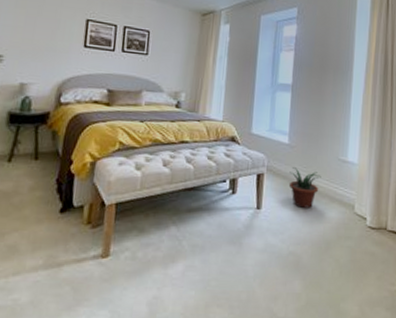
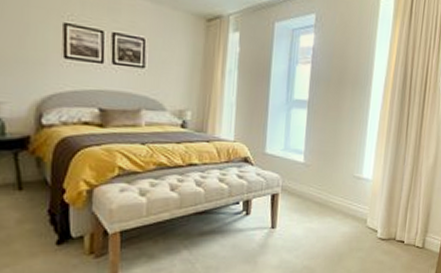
potted plant: present [288,167,321,208] -> none [303,186,336,225]

